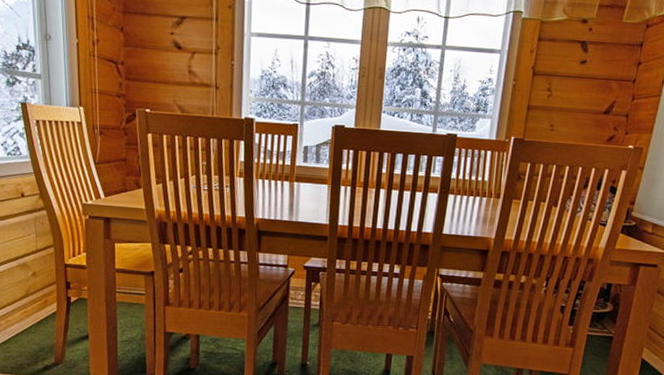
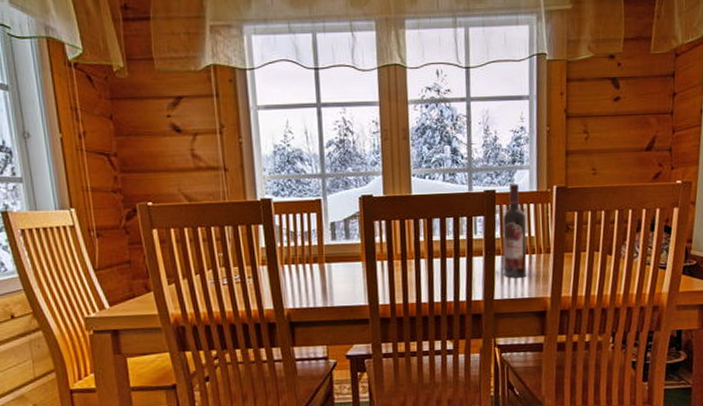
wine bottle: none [453,130,483,217] -> present [502,184,527,278]

